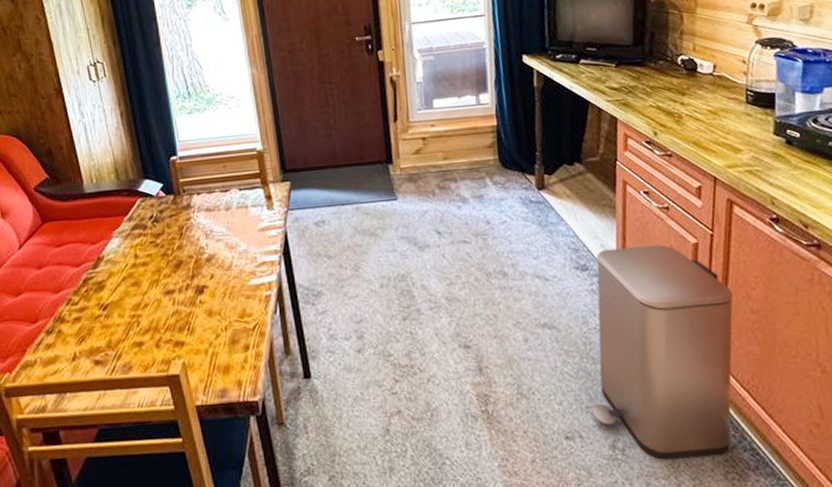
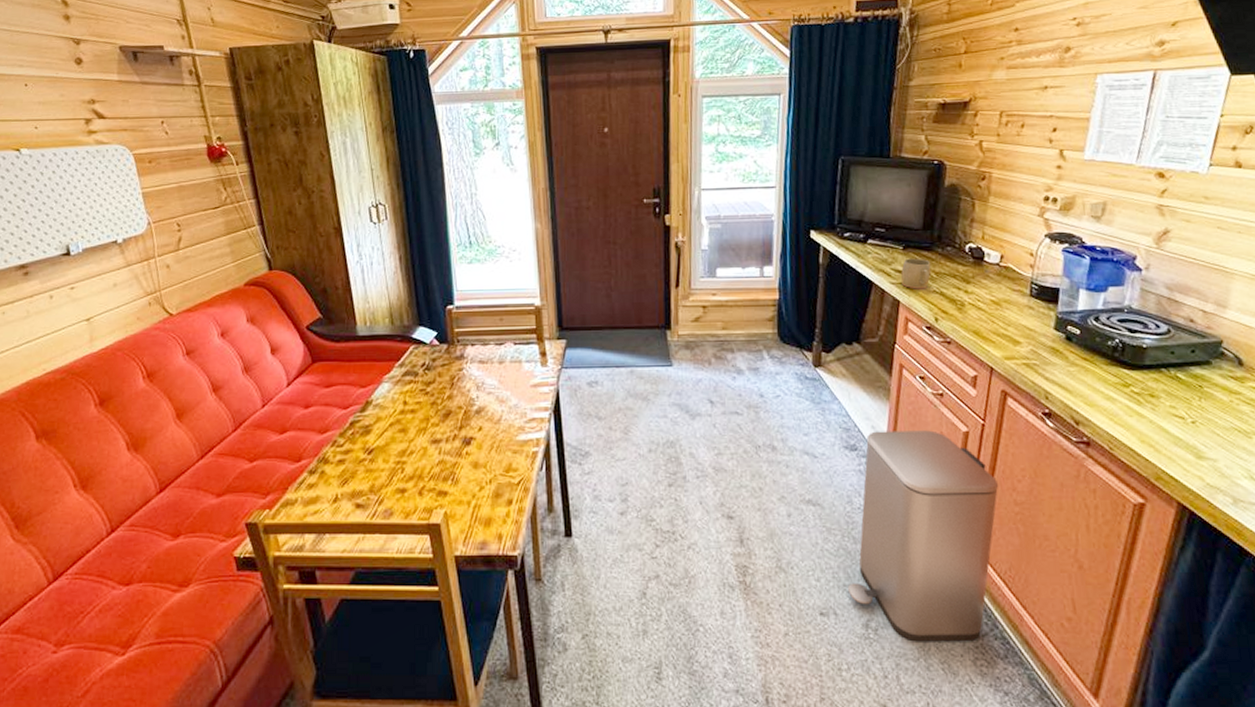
mug: none [615,74,646,105] -> present [900,258,932,289]

